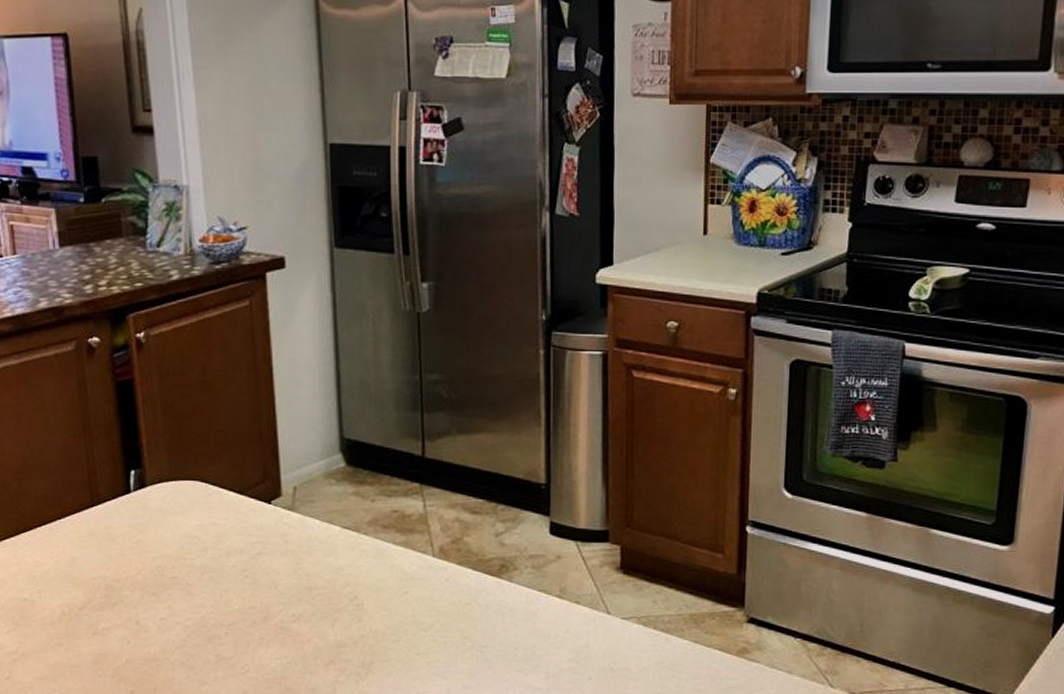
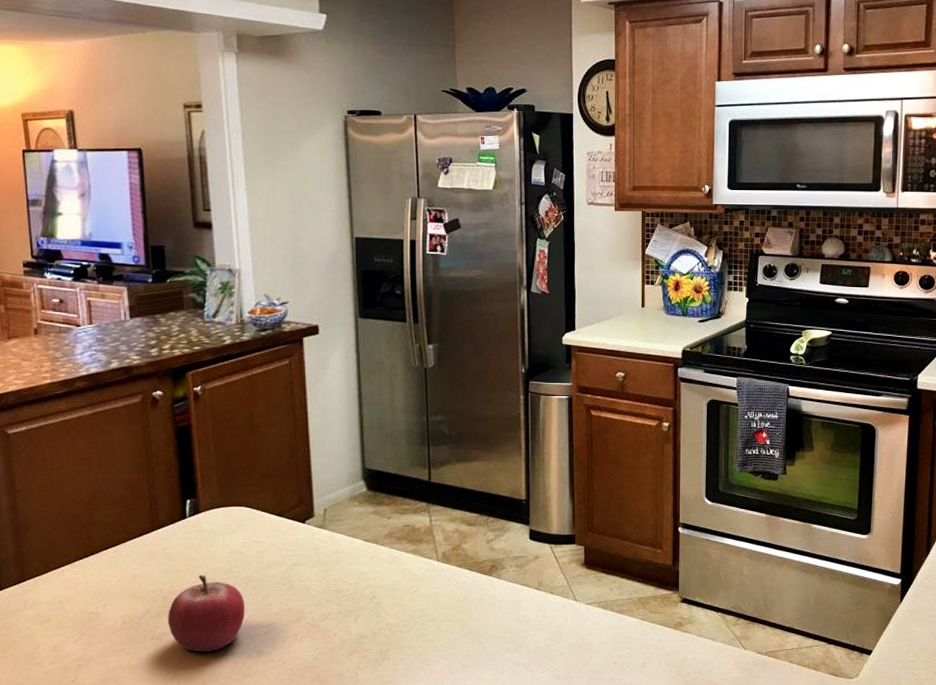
fruit: none [112,560,202,654] -> present [168,574,245,653]

